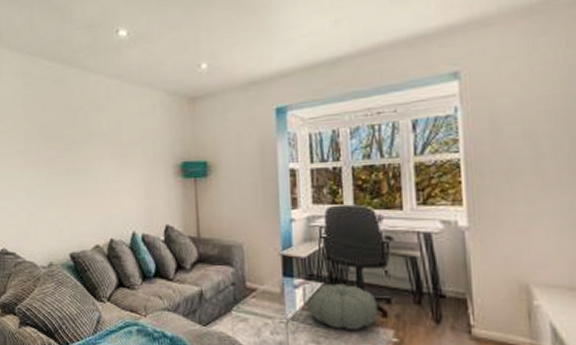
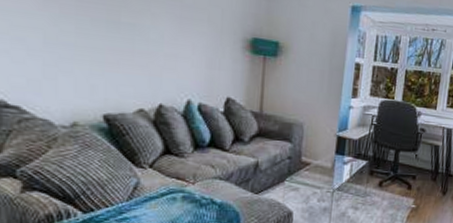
pouf: present [308,284,378,330] -> none [353,162,406,198]

